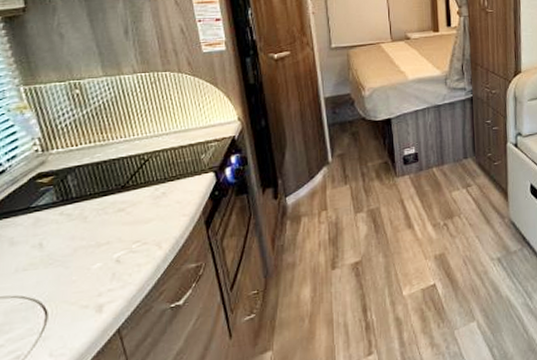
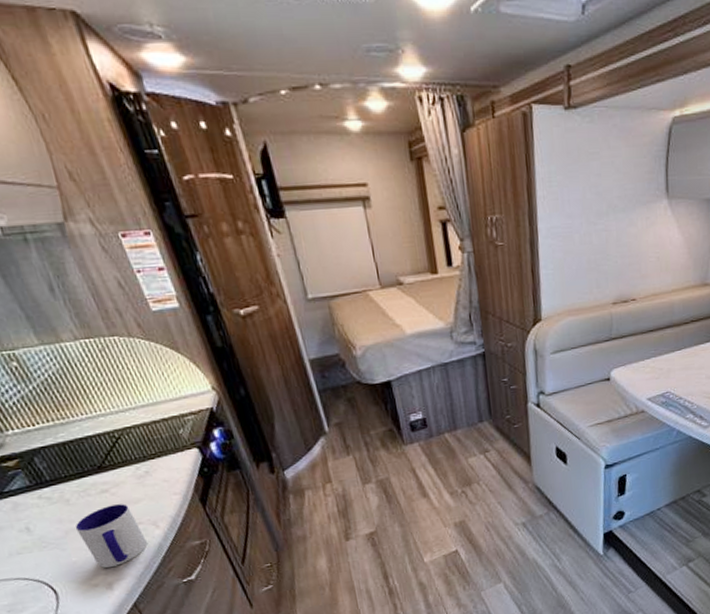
mug: none [84,223,147,289] -> present [75,504,148,568]

